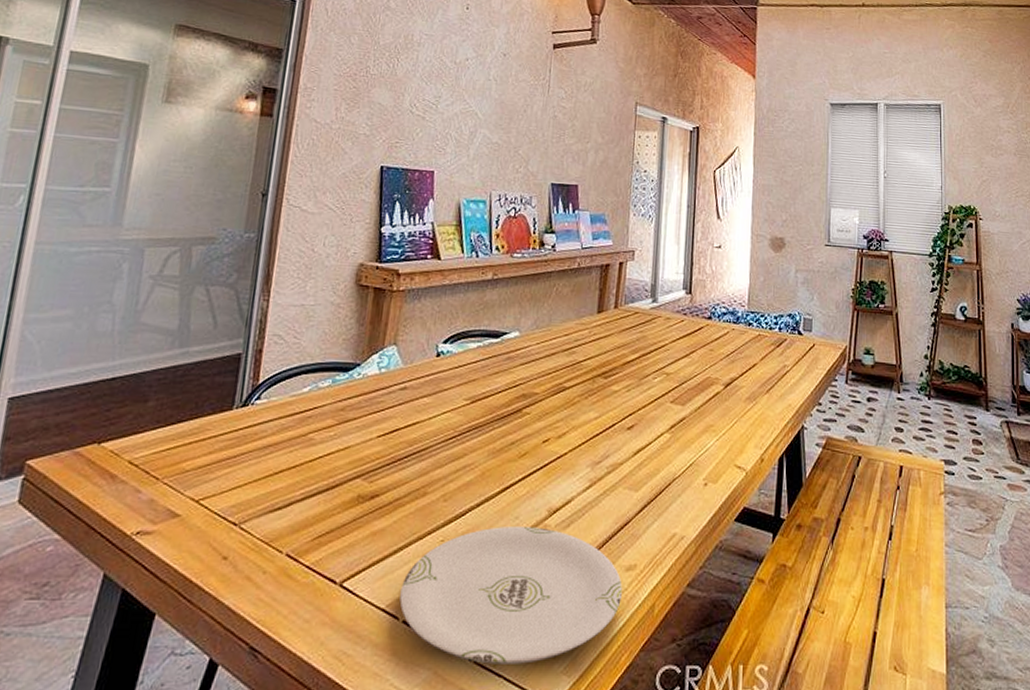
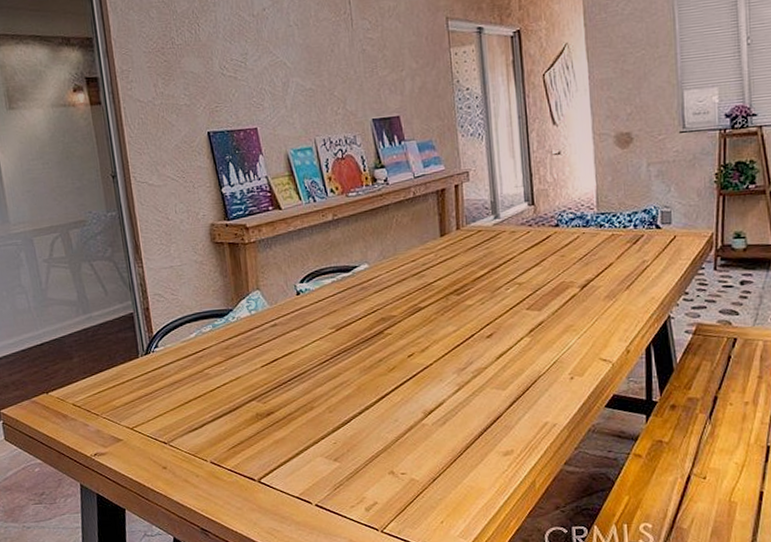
plate: present [399,527,622,664] -> none [308,426,503,533]

